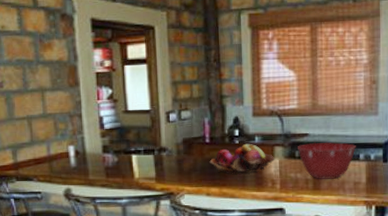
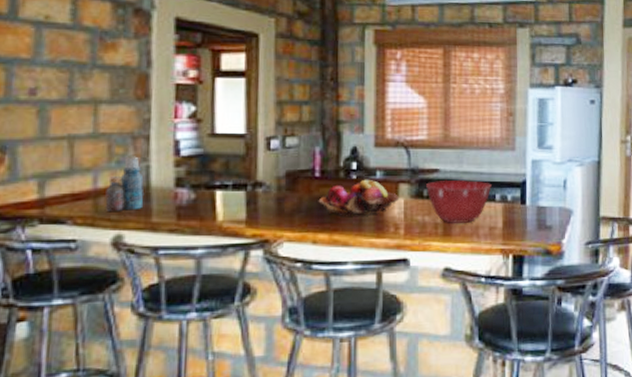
bottle: none [56,130,83,171] -> present [105,156,144,211]

